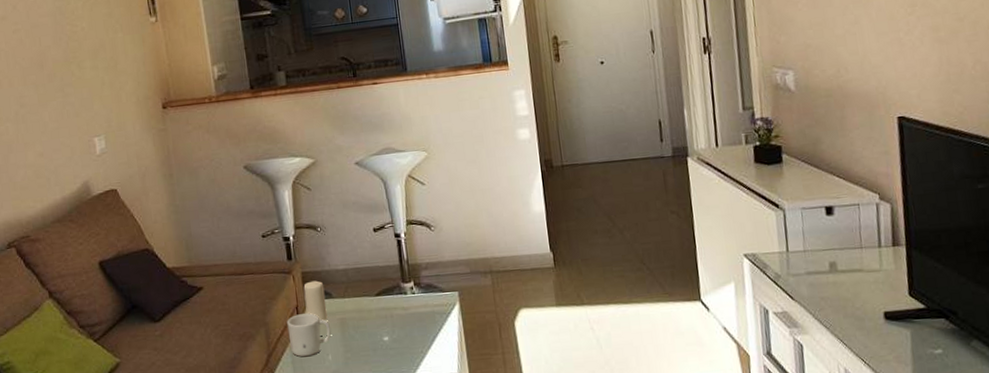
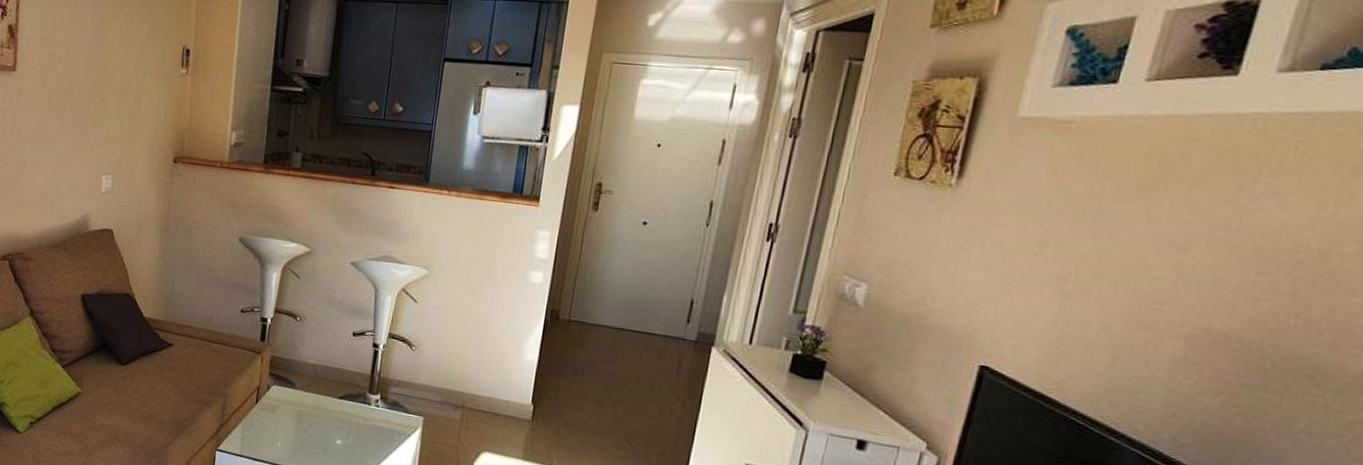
mug: present [287,313,331,357] -> none [242,394,287,438]
candle: present [303,280,328,321] -> none [266,366,290,408]

